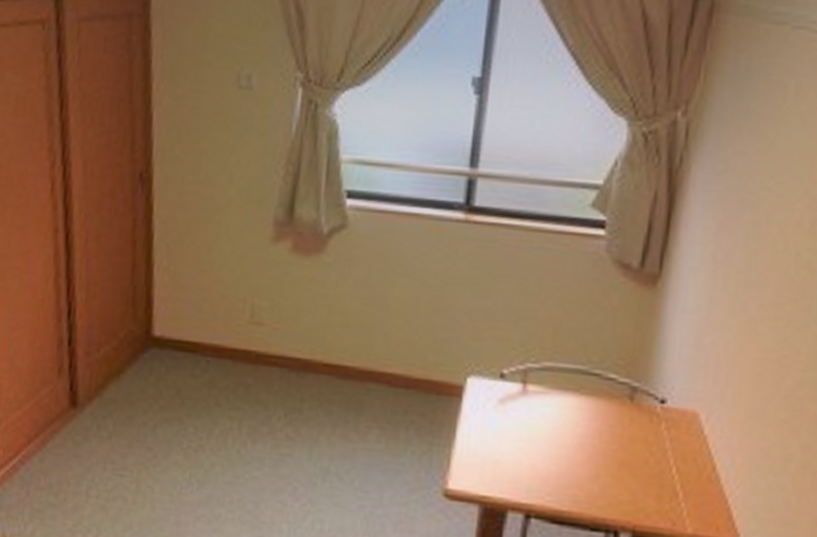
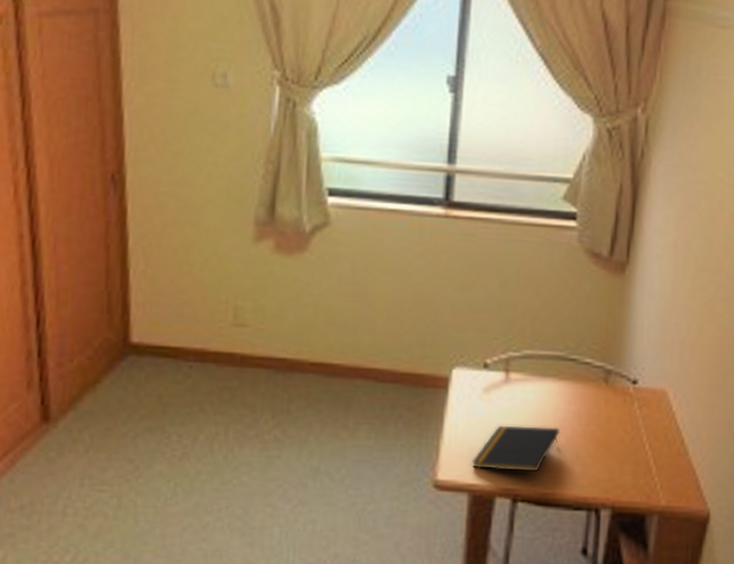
notepad: none [484,437,580,489] -> present [471,424,561,473]

